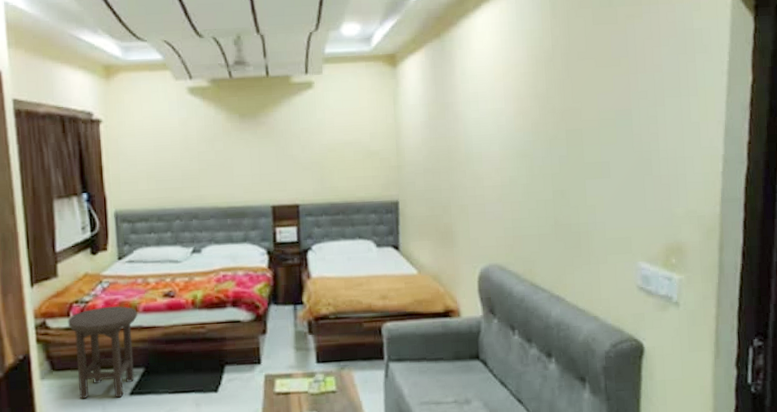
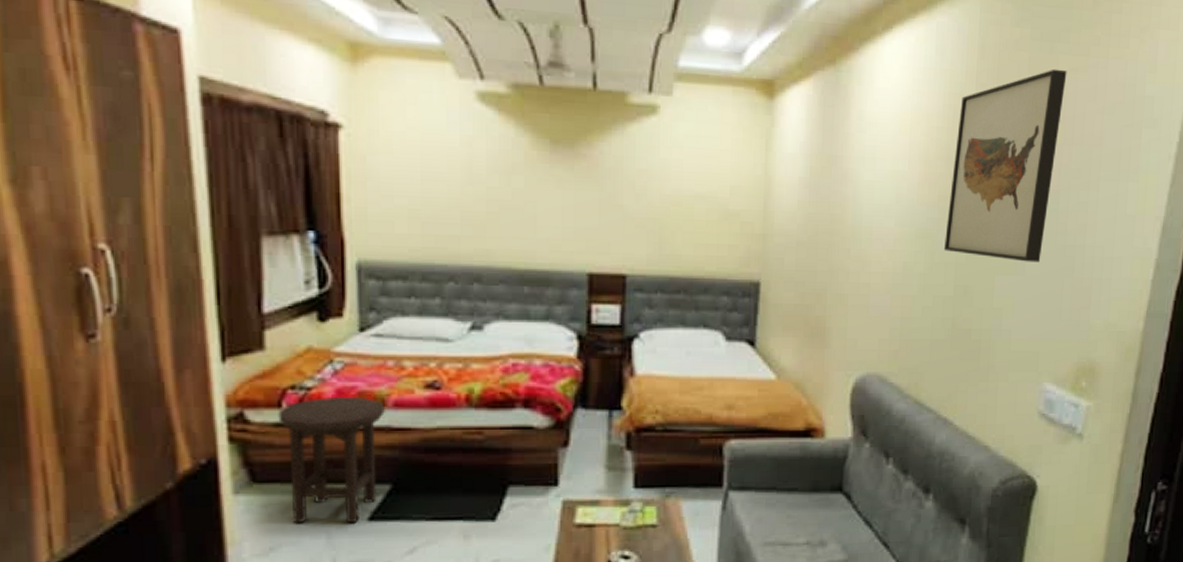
wall art: none [540,17,625,168] -> present [944,68,1067,263]

